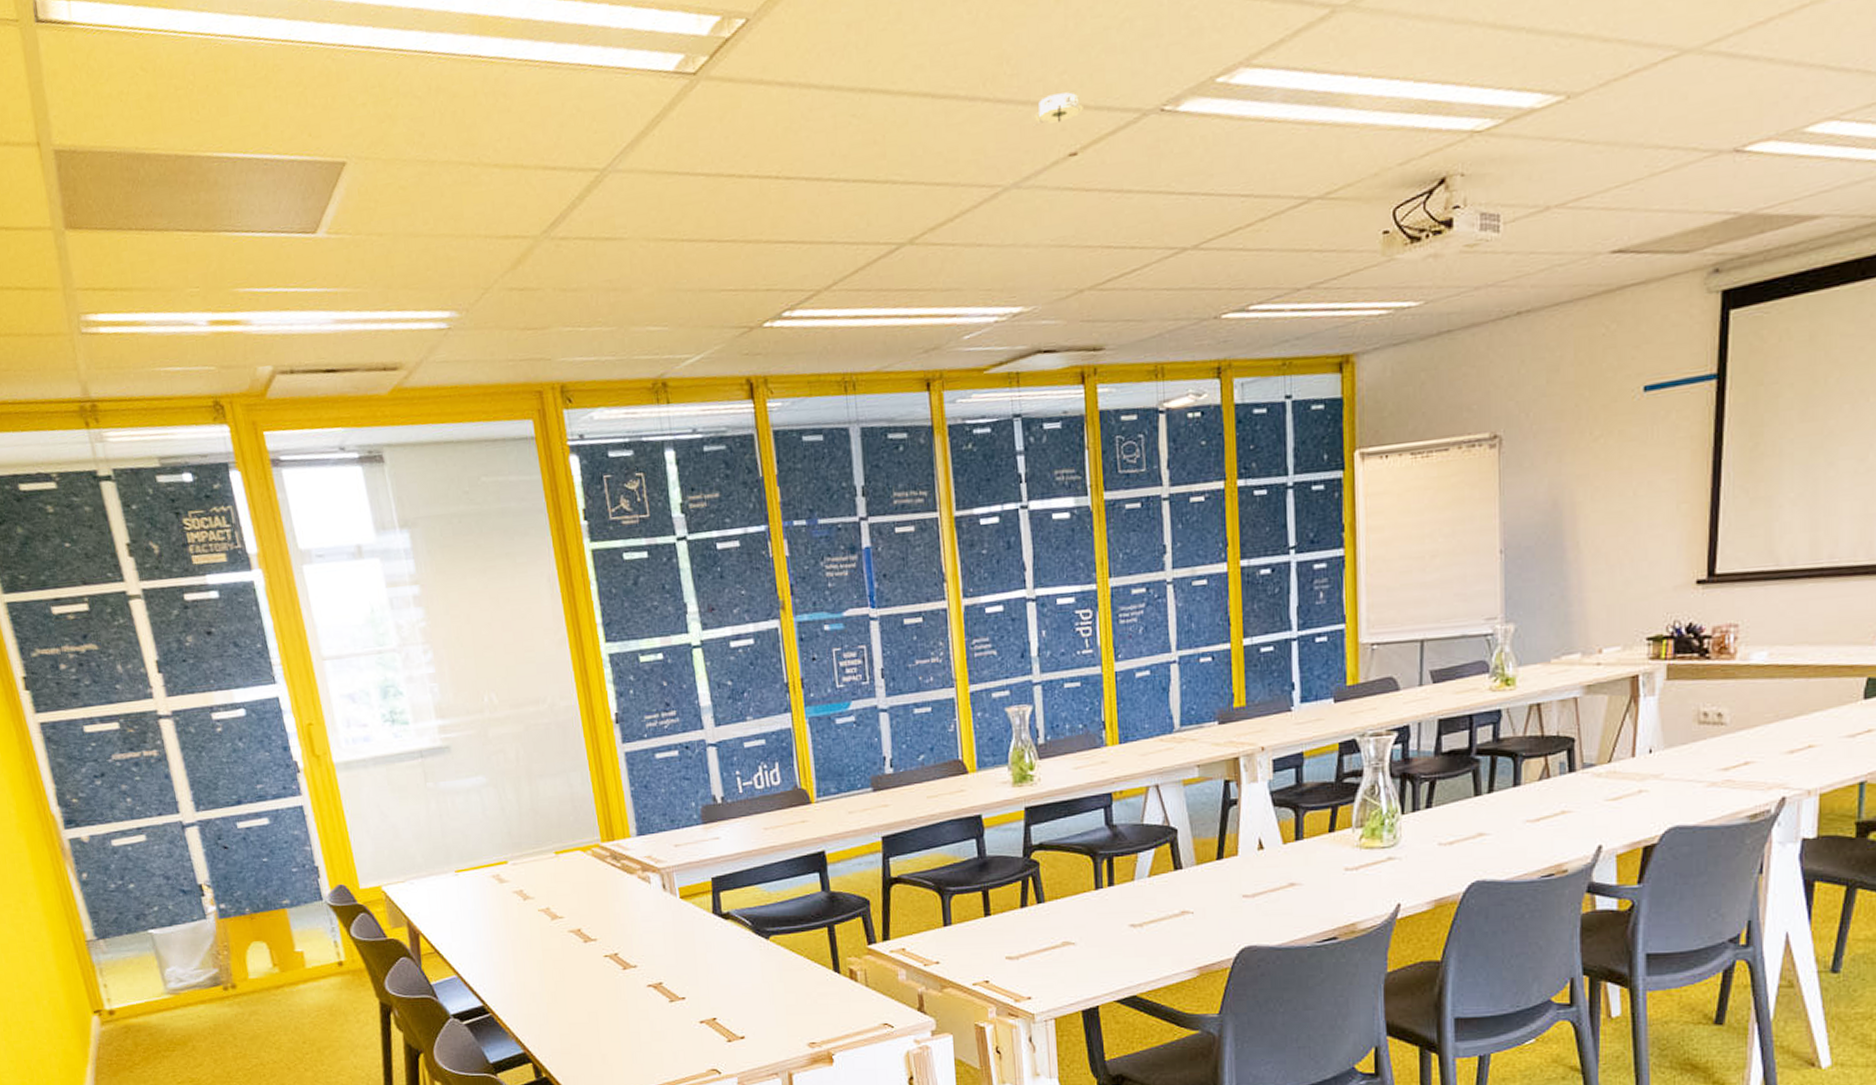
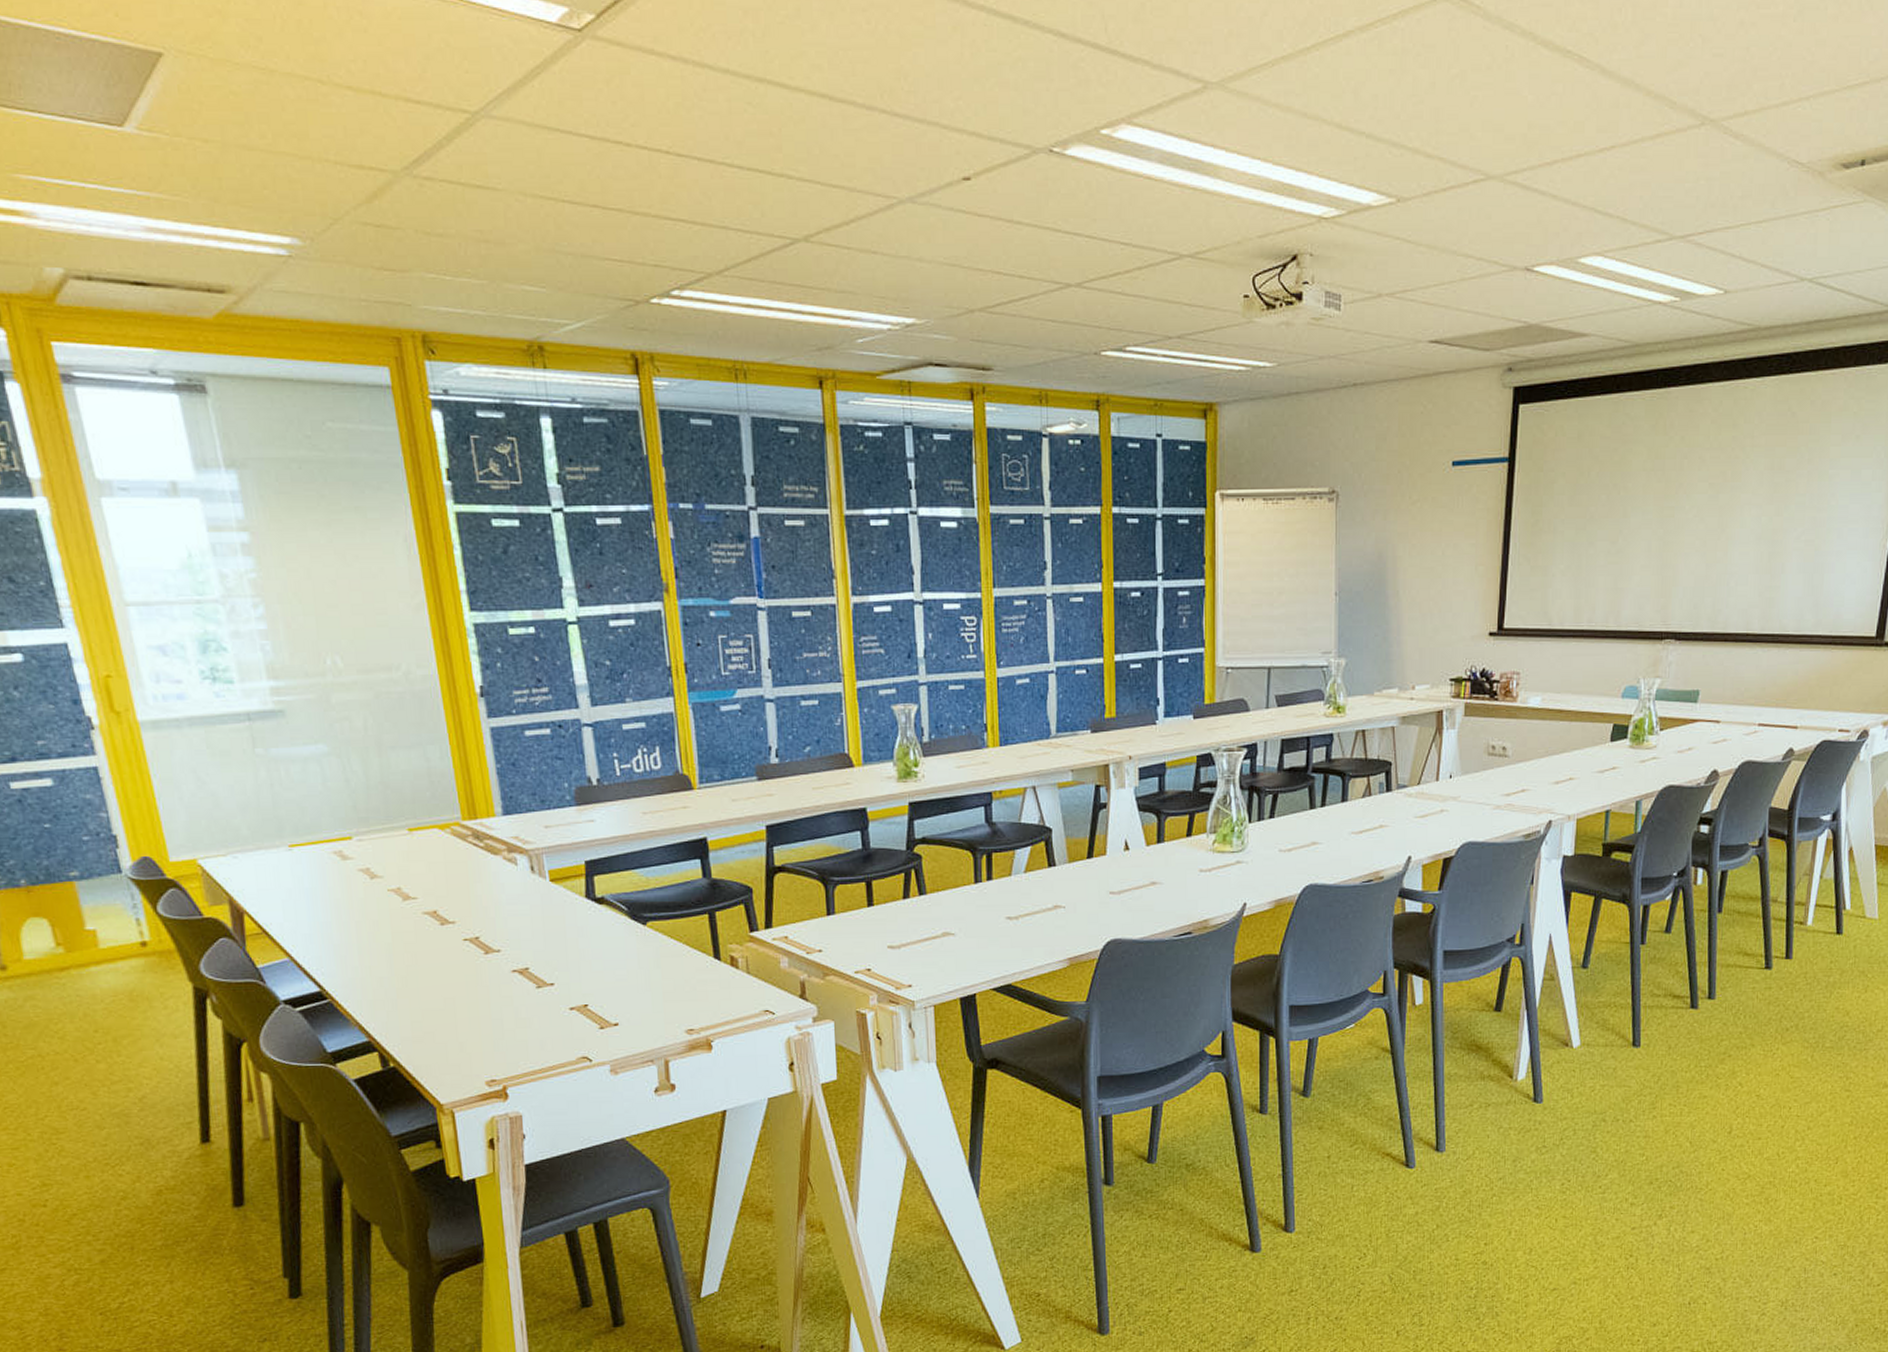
smoke detector: present [1033,92,1083,126] -> none [929,118,977,145]

